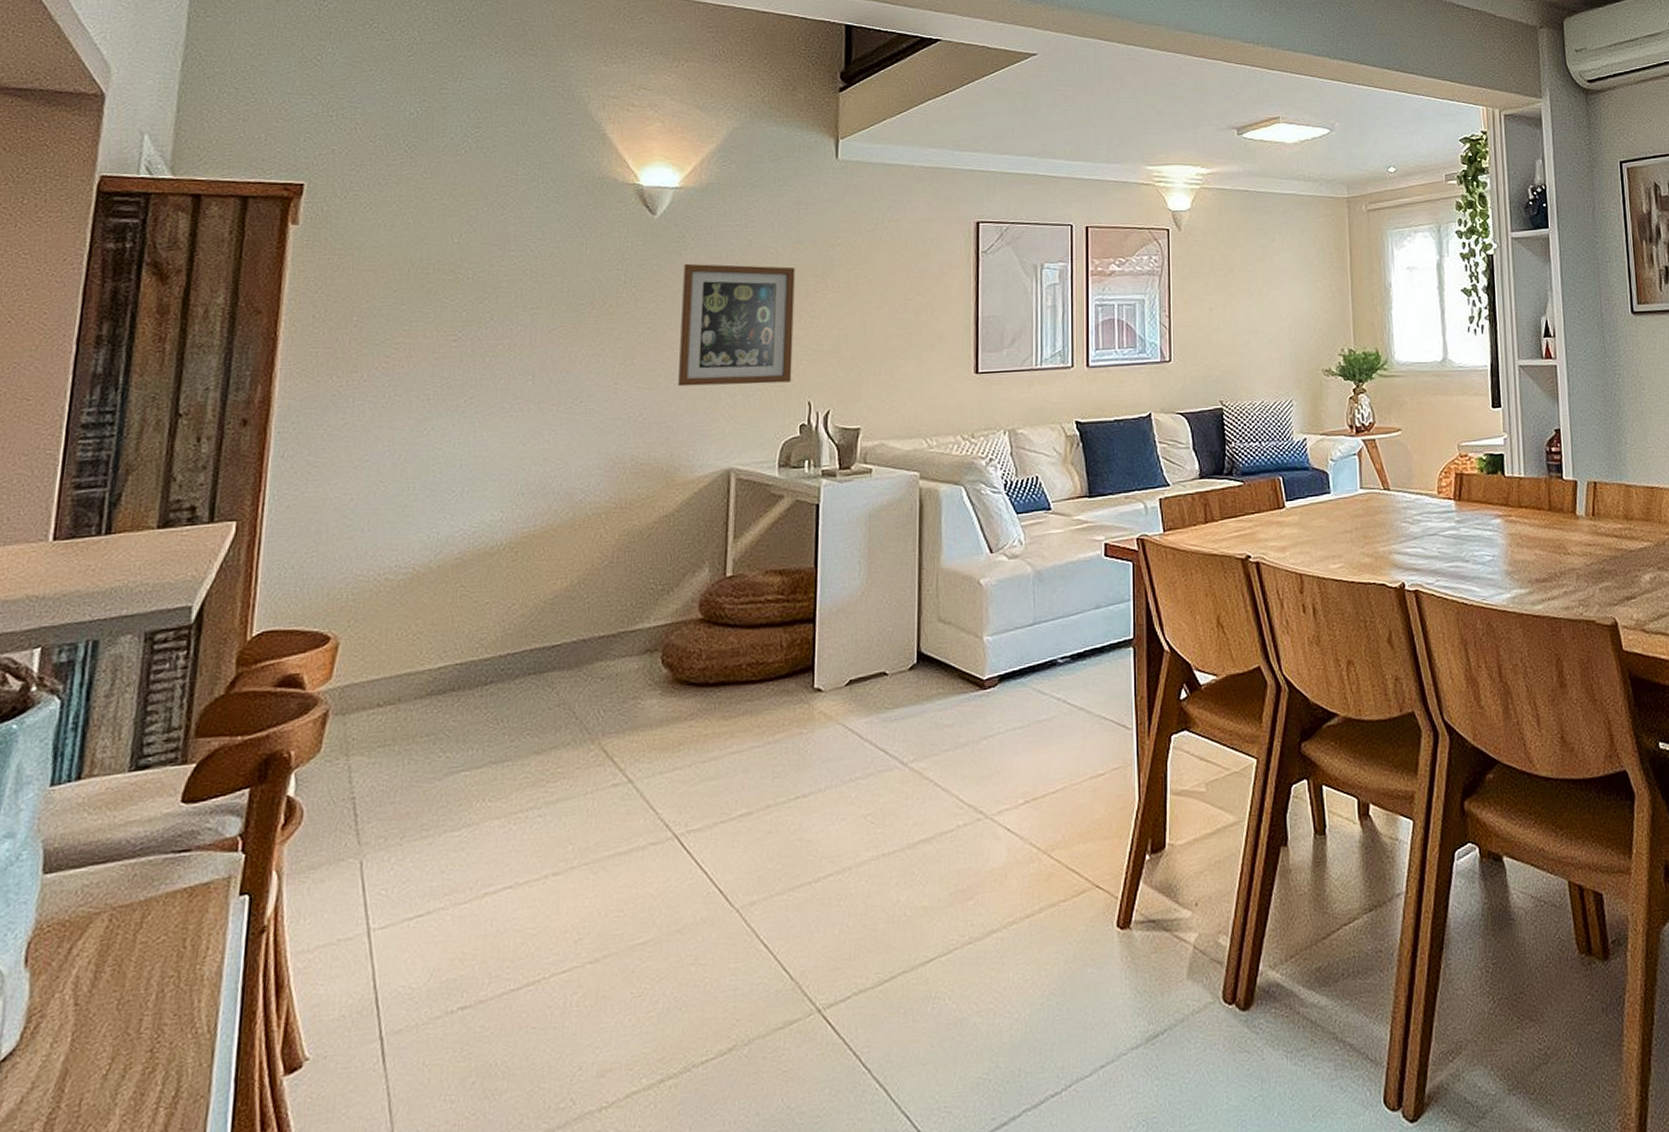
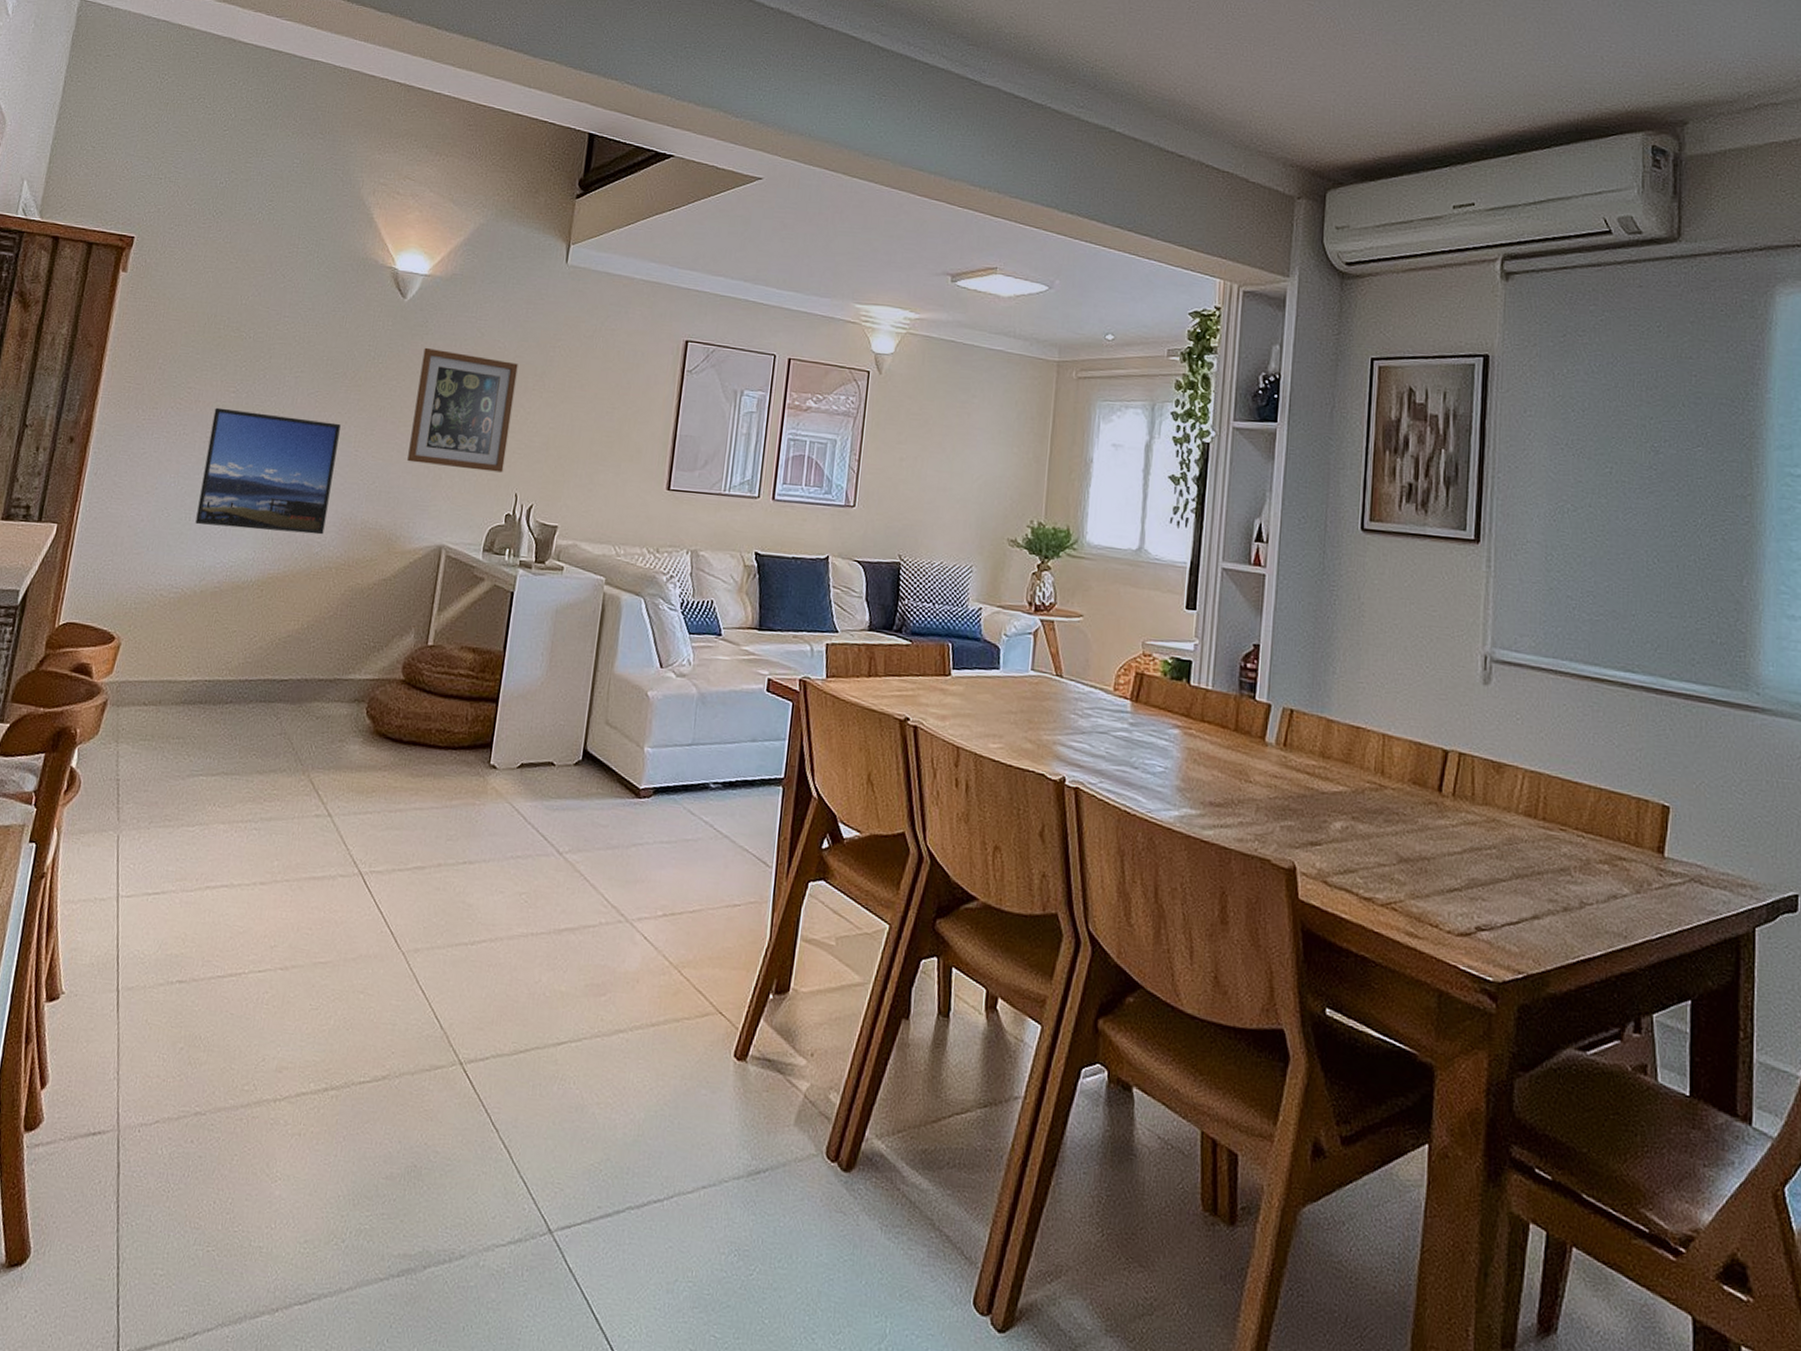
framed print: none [422,357,593,493] -> present [195,407,341,535]

